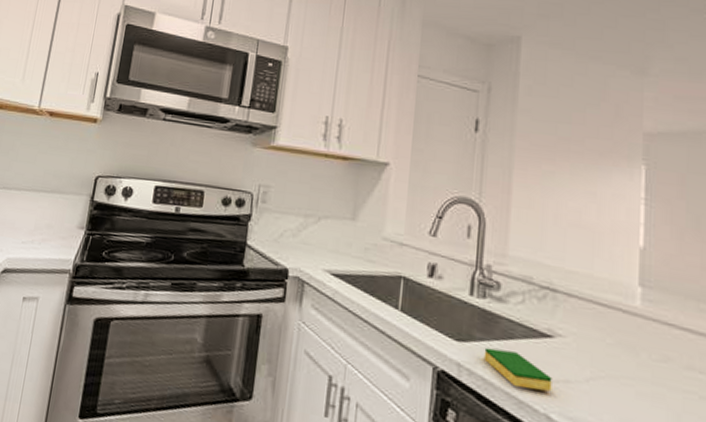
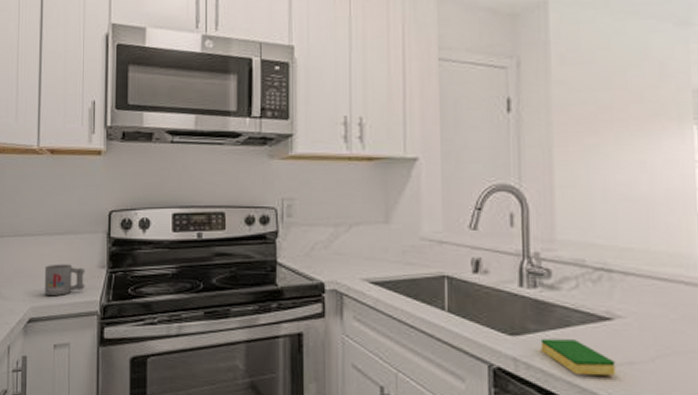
mug: none [22,219,65,251] -> present [44,264,85,296]

